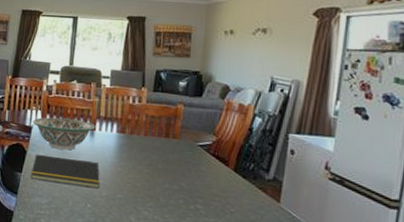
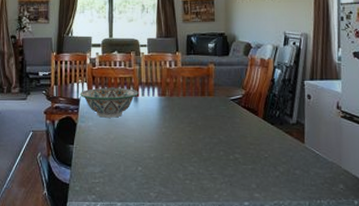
notepad: present [30,154,100,188] -> none [82,124,147,150]

